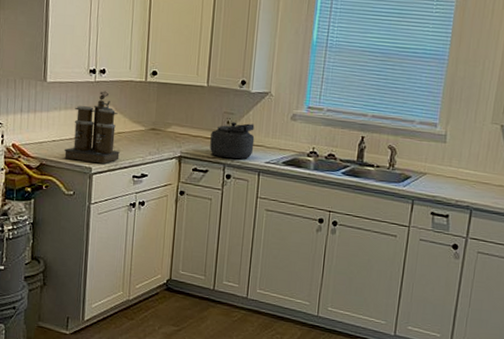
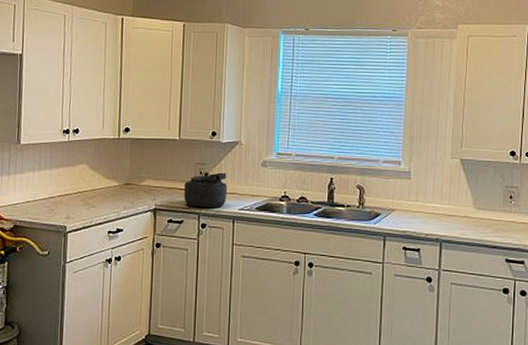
coffee maker: present [64,91,120,164] -> none [38,150,95,222]

